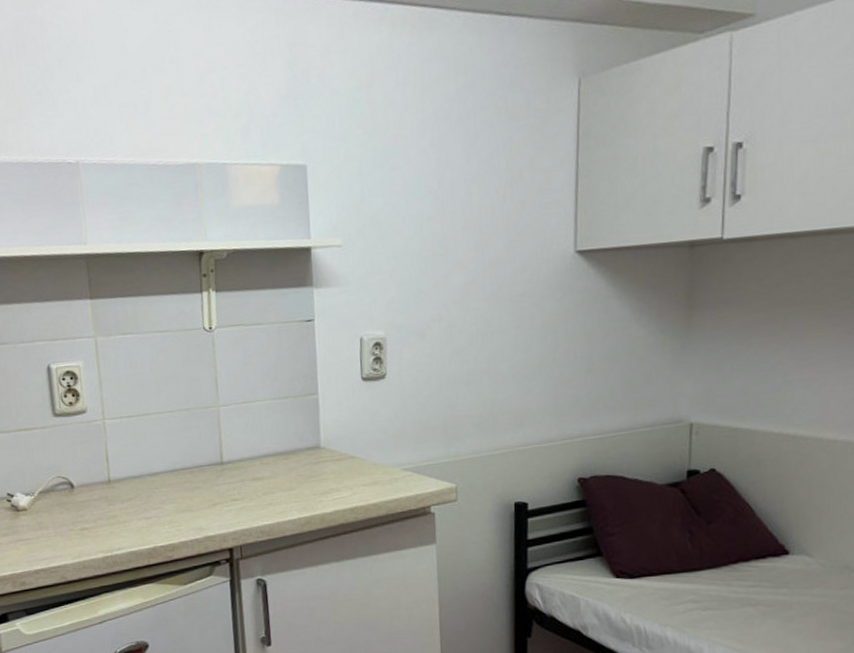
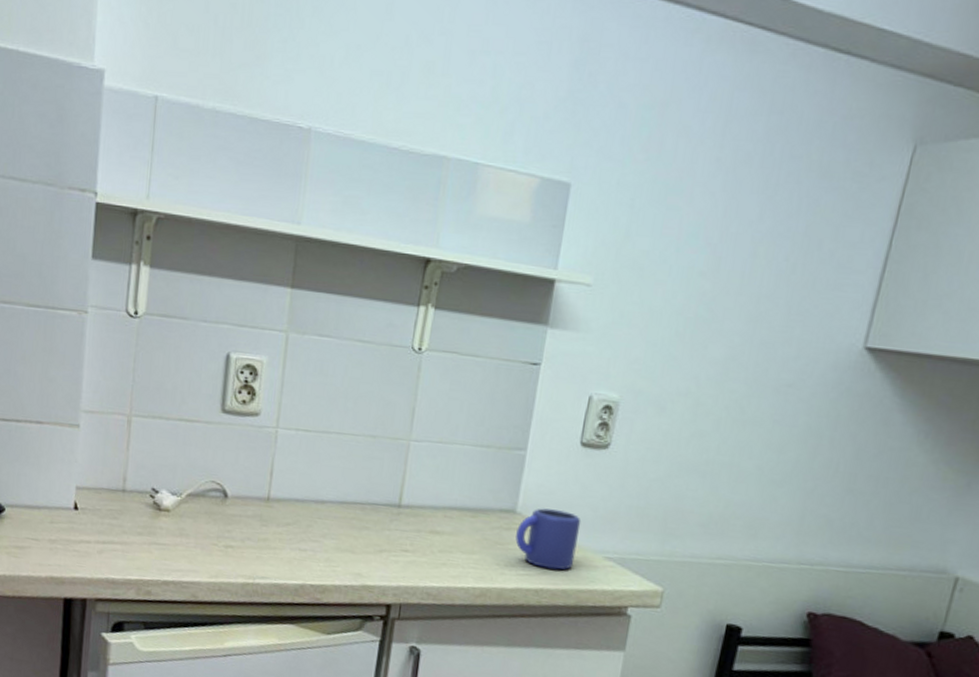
mug: none [324,438,378,489] -> present [515,508,581,570]

